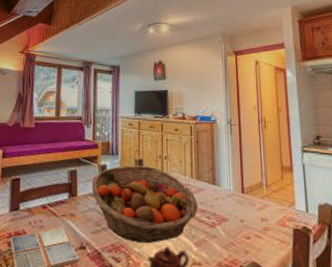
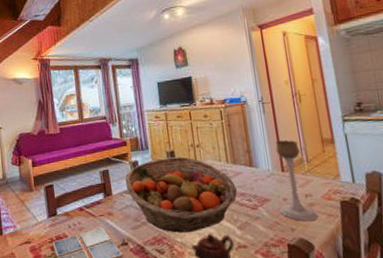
candle holder: none [236,163,271,246] -> present [275,140,318,222]

